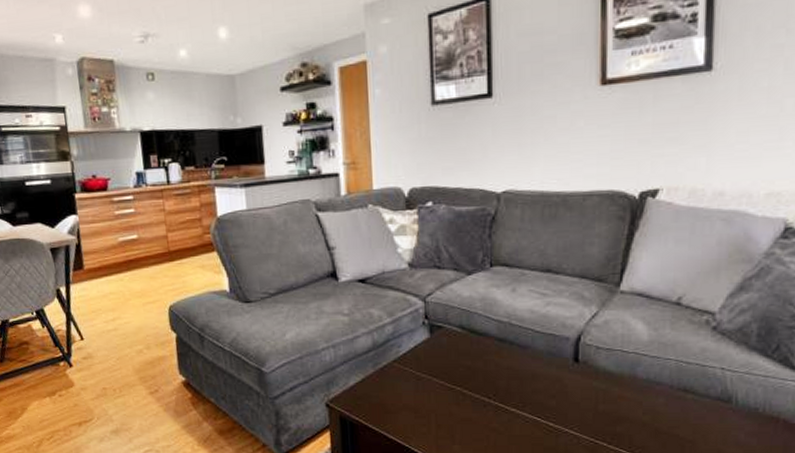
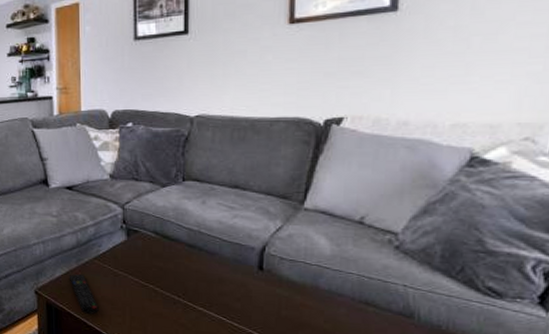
remote control: none [364,380,400,427] -> present [68,273,99,315]

